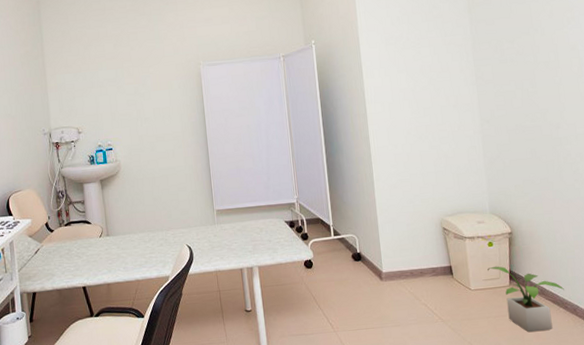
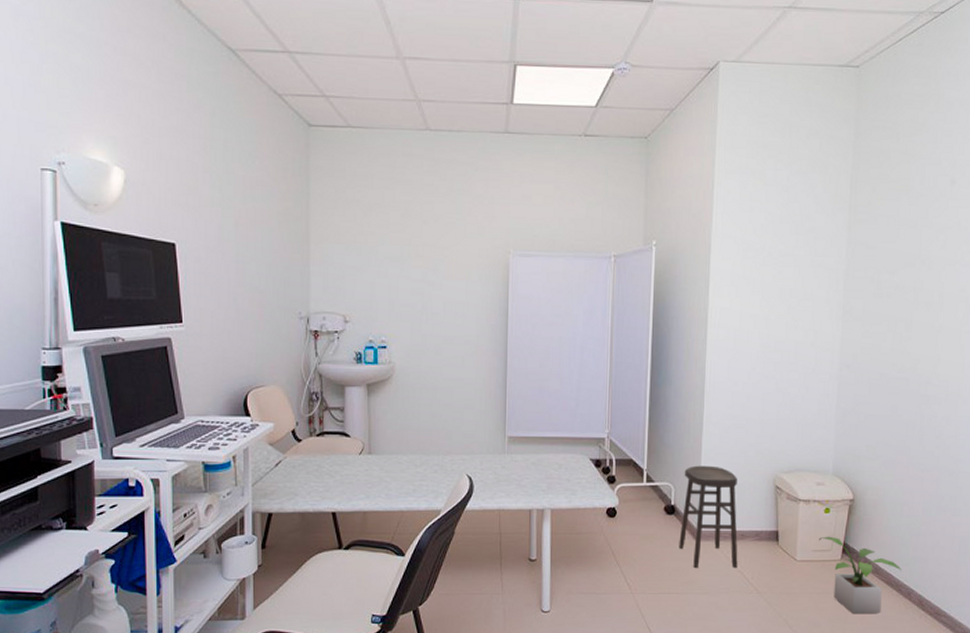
stool: none [364,216,421,304] -> present [679,465,738,568]

